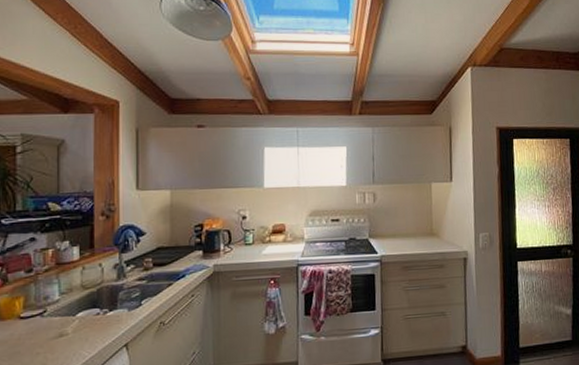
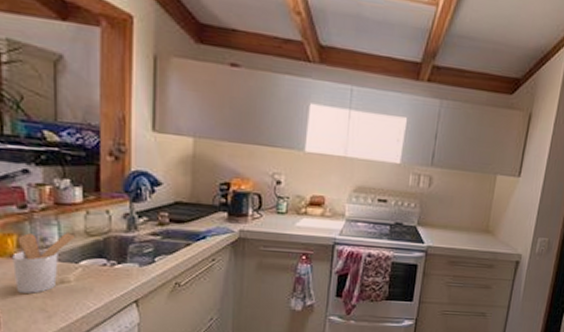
utensil holder: none [19,289,72,351] -> present [12,233,74,294]

